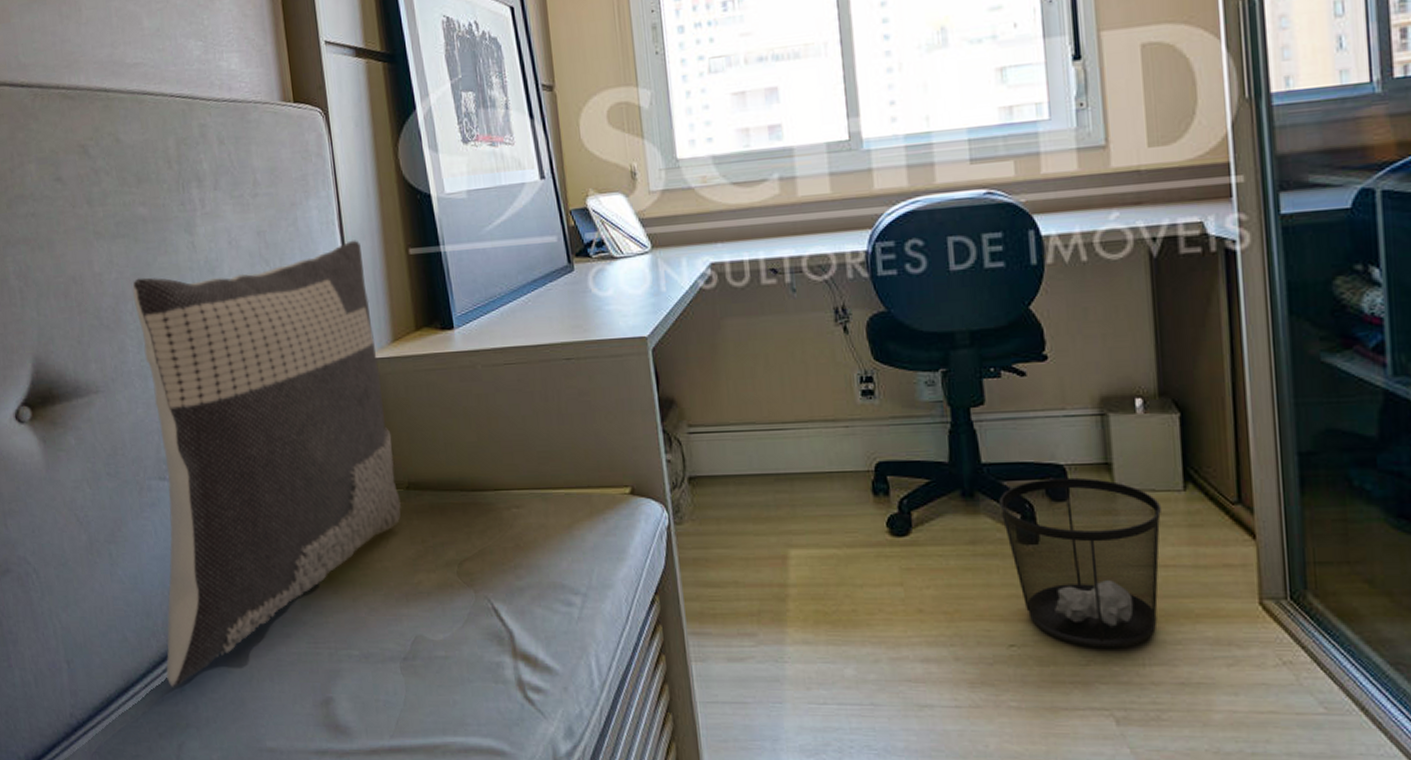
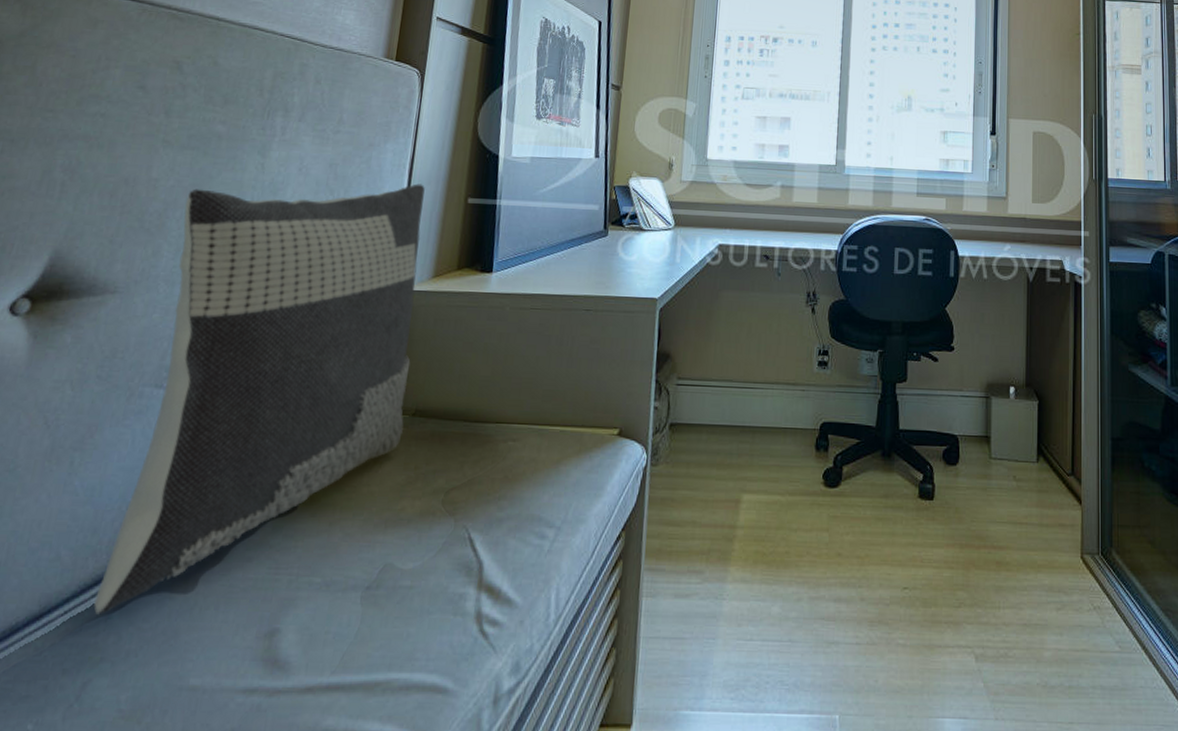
waste bin: present [999,477,1163,650] -> none [909,445,1022,594]

